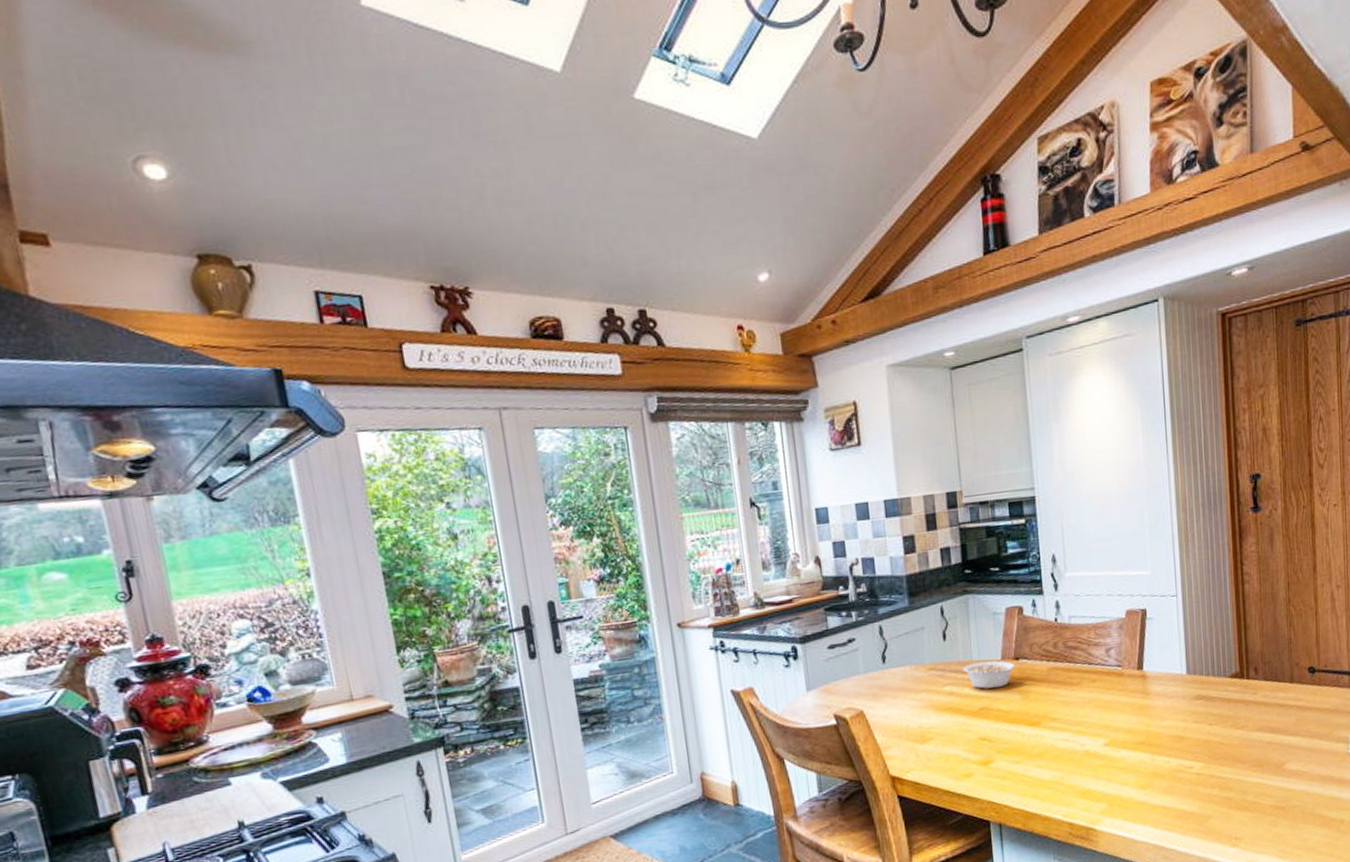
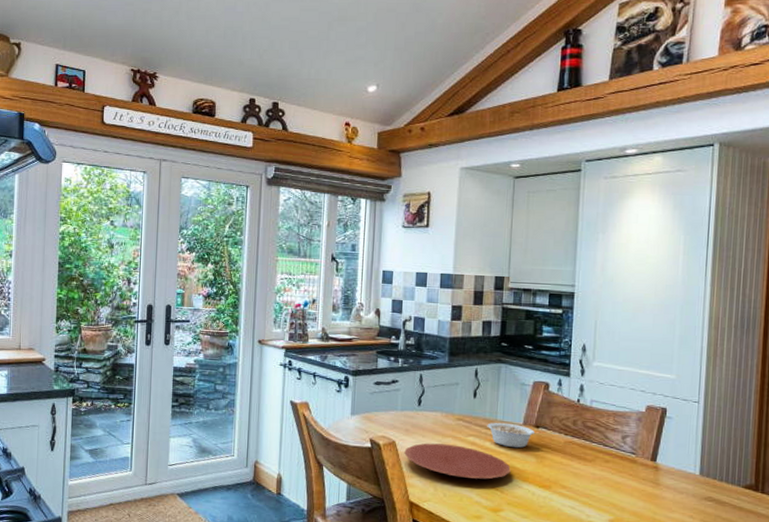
plate: none [875,699,996,736] -> present [404,443,511,479]

